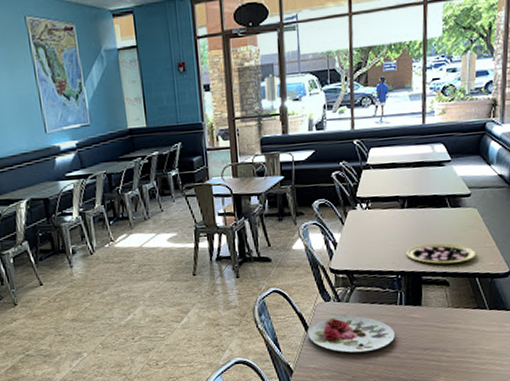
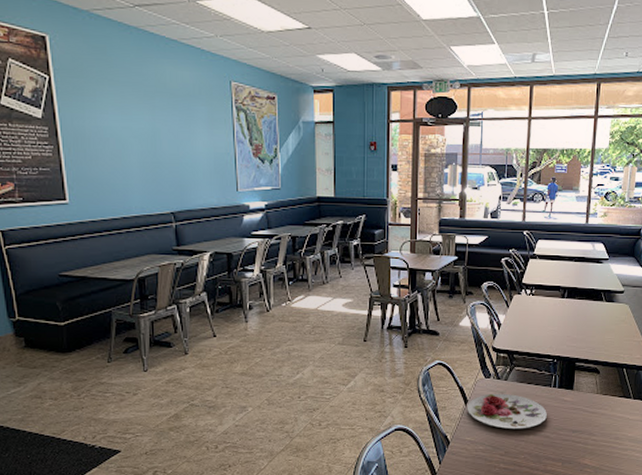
pizza: present [406,243,477,264] -> none [563,333,626,353]

